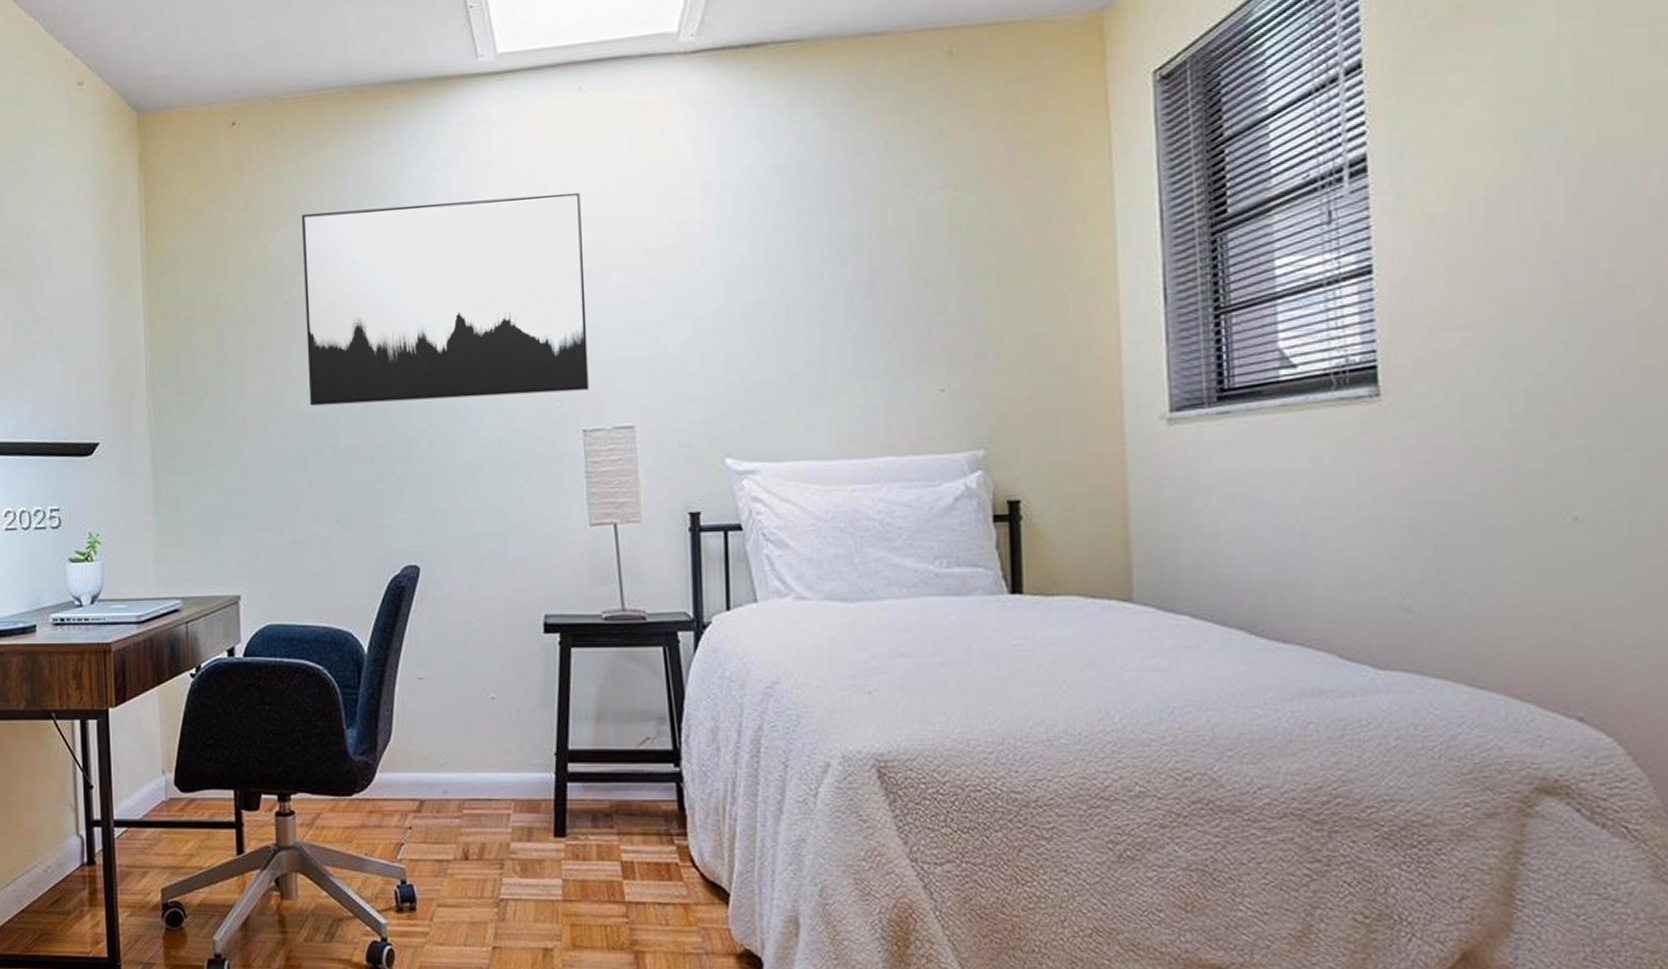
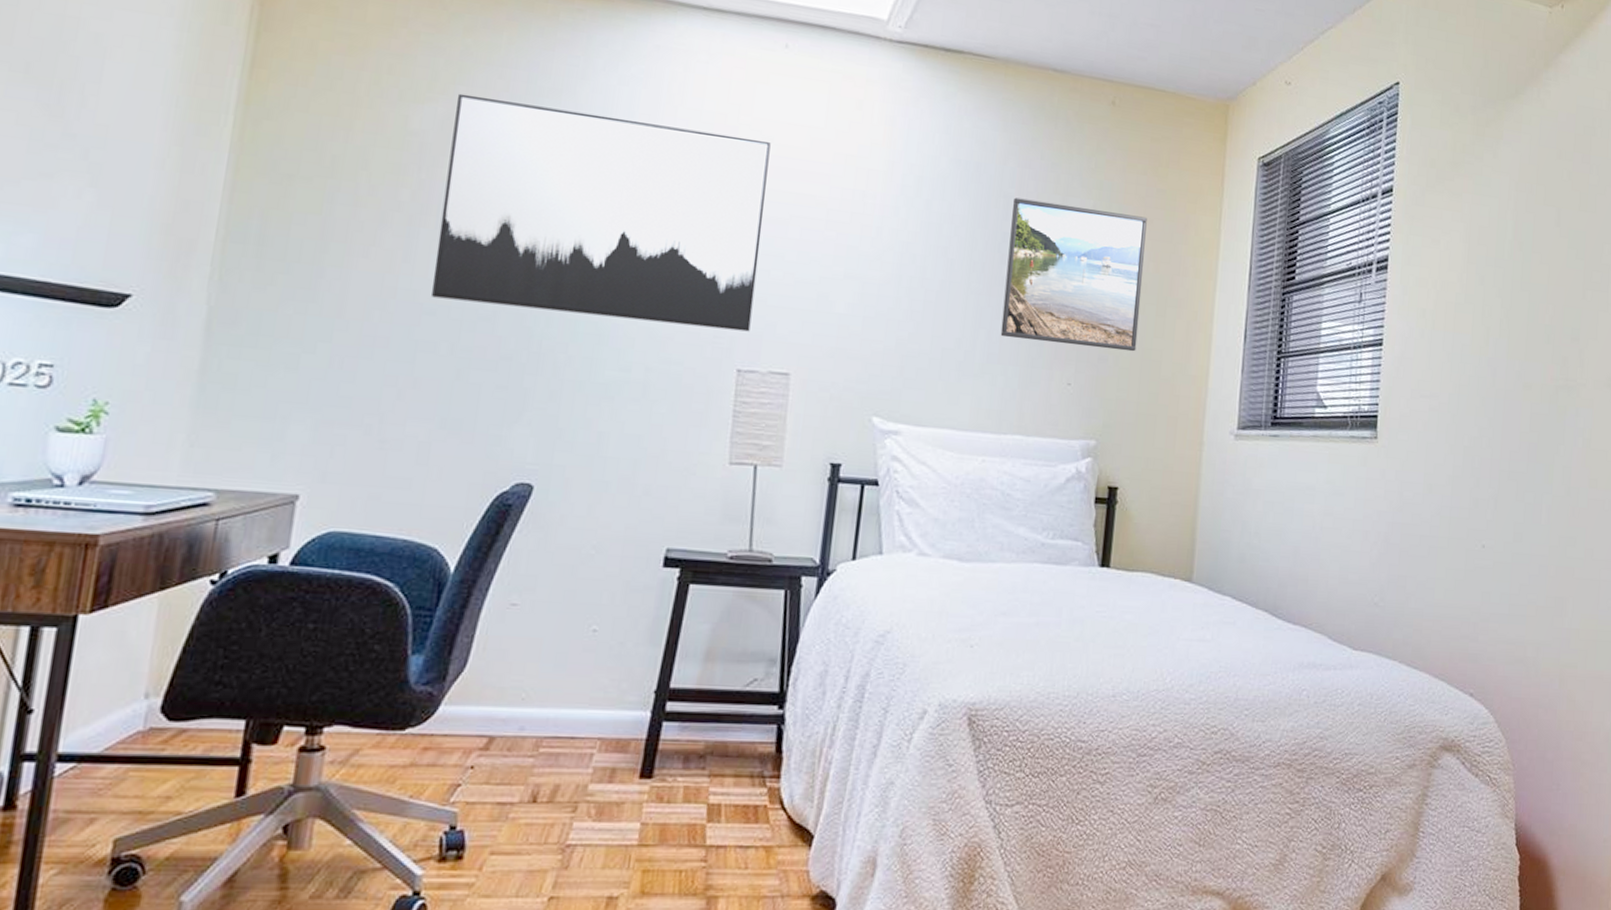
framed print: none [847,178,1021,350] -> present [1000,197,1147,352]

